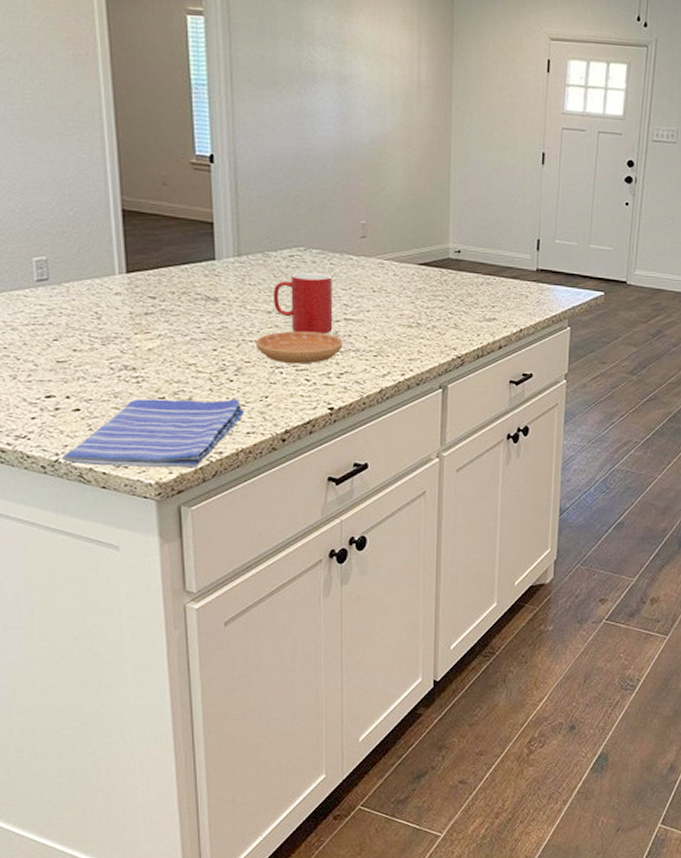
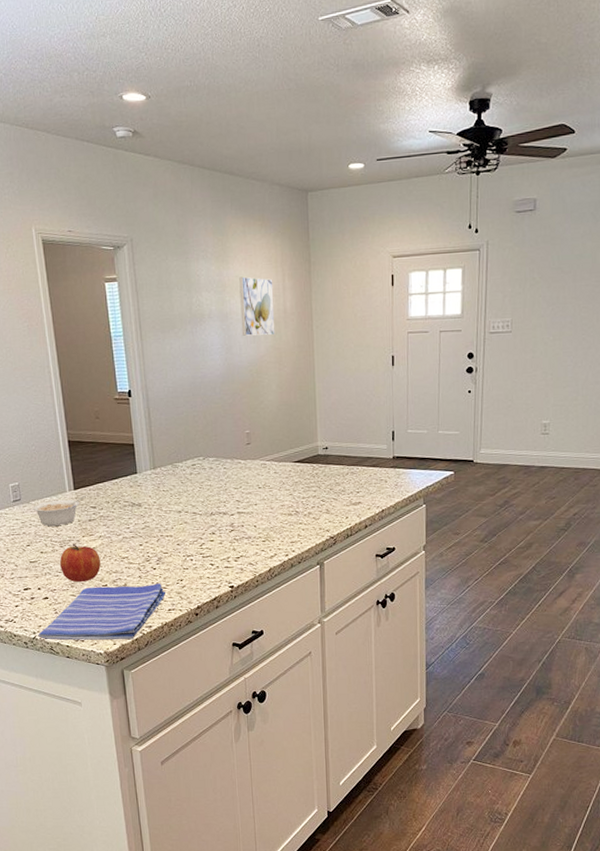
legume: none [64,281,143,317] -> present [32,495,86,526]
fruit: none [99,343,157,391] -> present [59,544,101,582]
saucer: present [255,331,343,365] -> none [170,524,238,553]
cup: present [272,273,333,335] -> none [181,477,229,527]
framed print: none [363,34,406,111] -> present [239,276,275,336]

